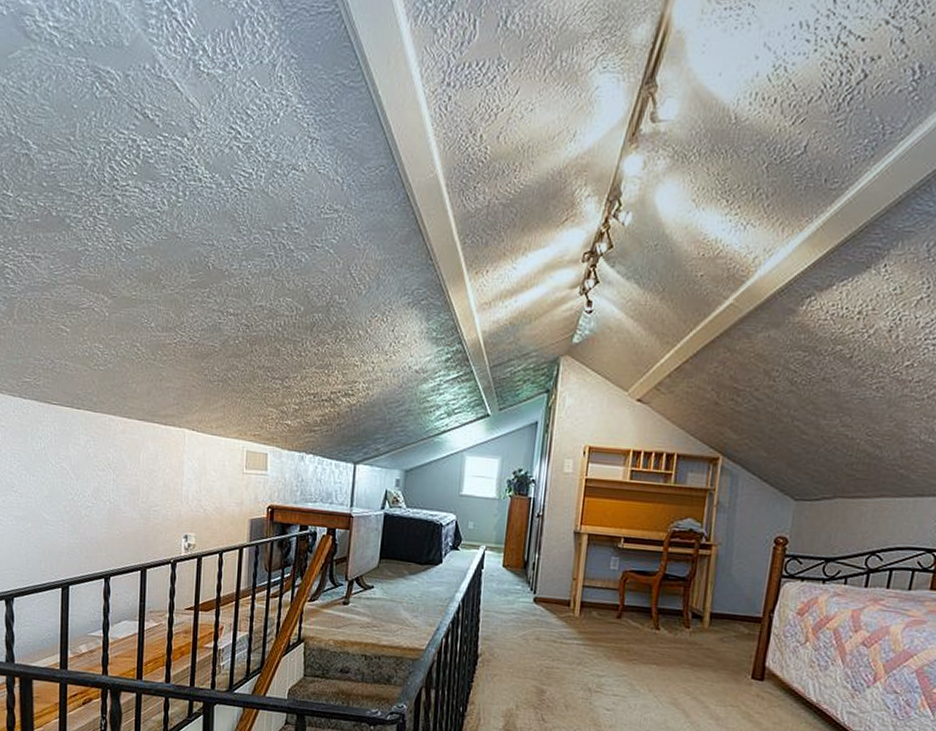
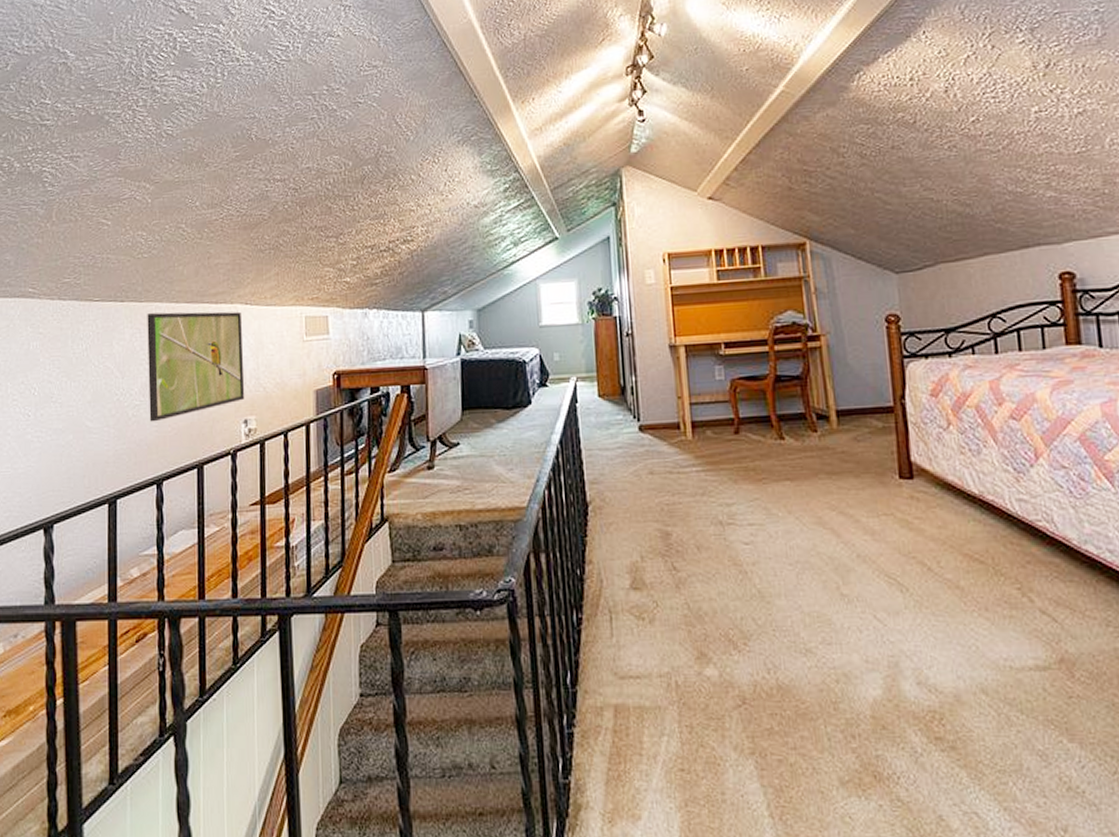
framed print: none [100,424,188,524] -> present [147,311,245,422]

